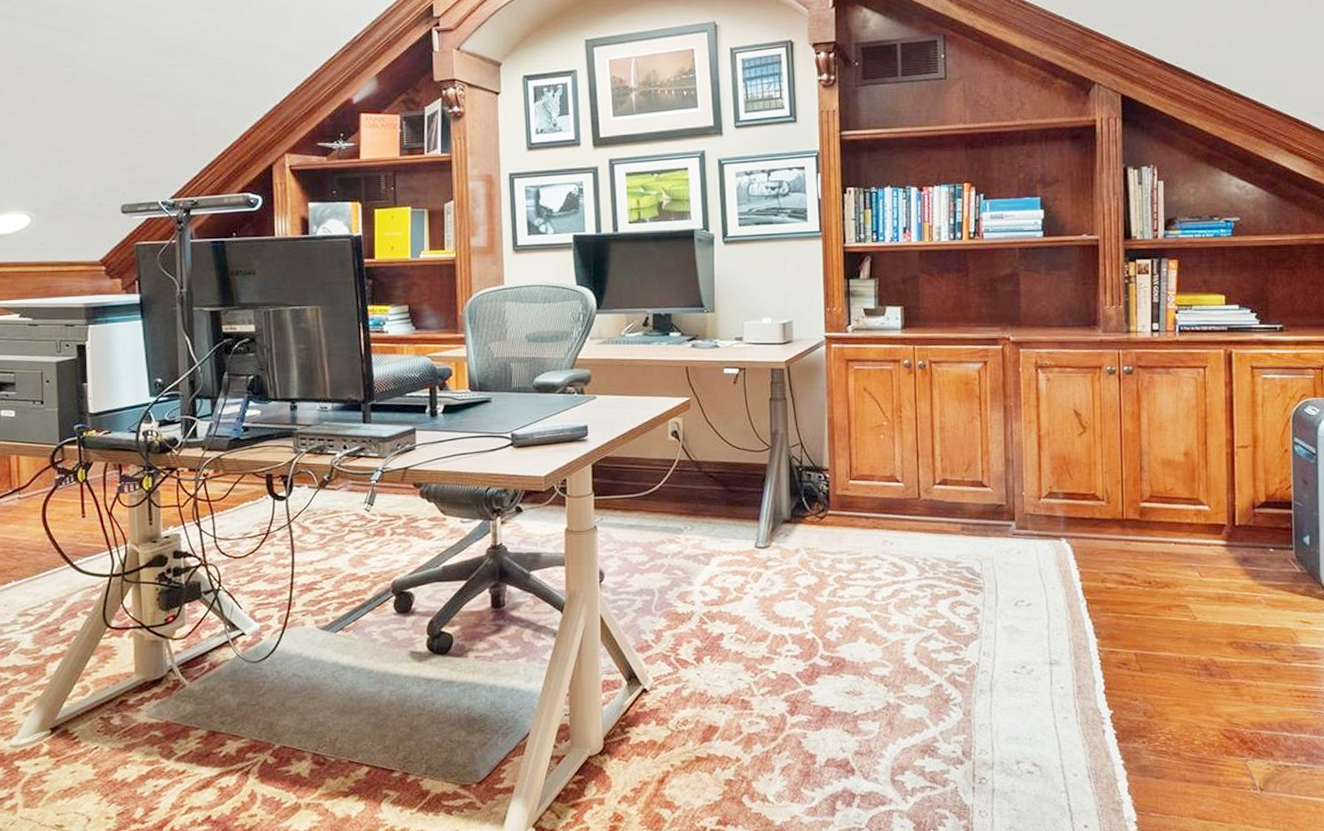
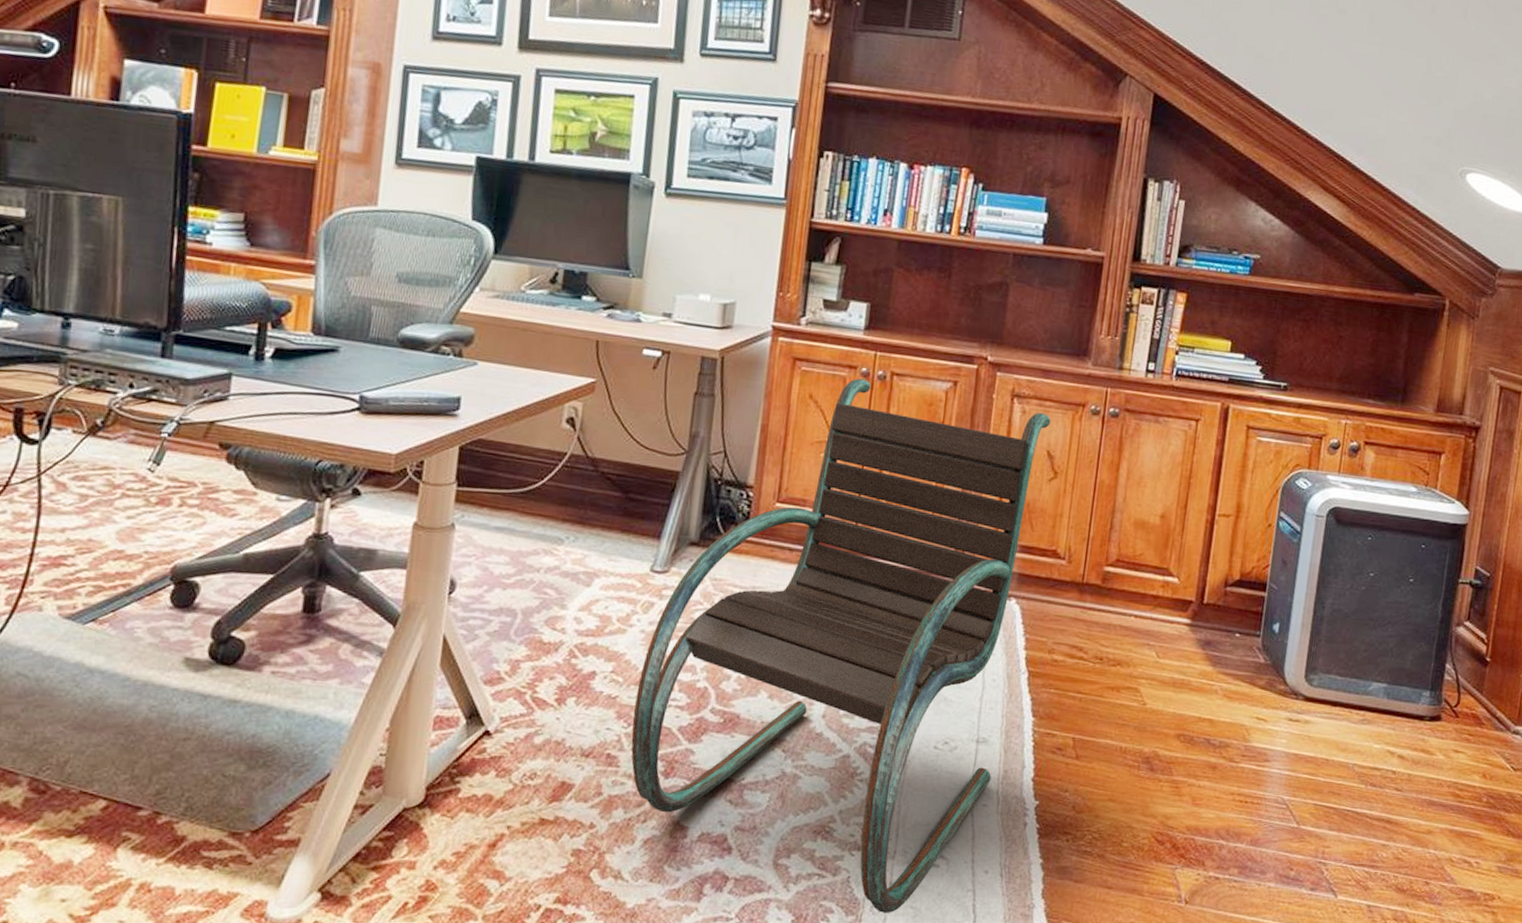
lounge chair: none [758,370,1073,816] -> present [631,378,1051,913]

